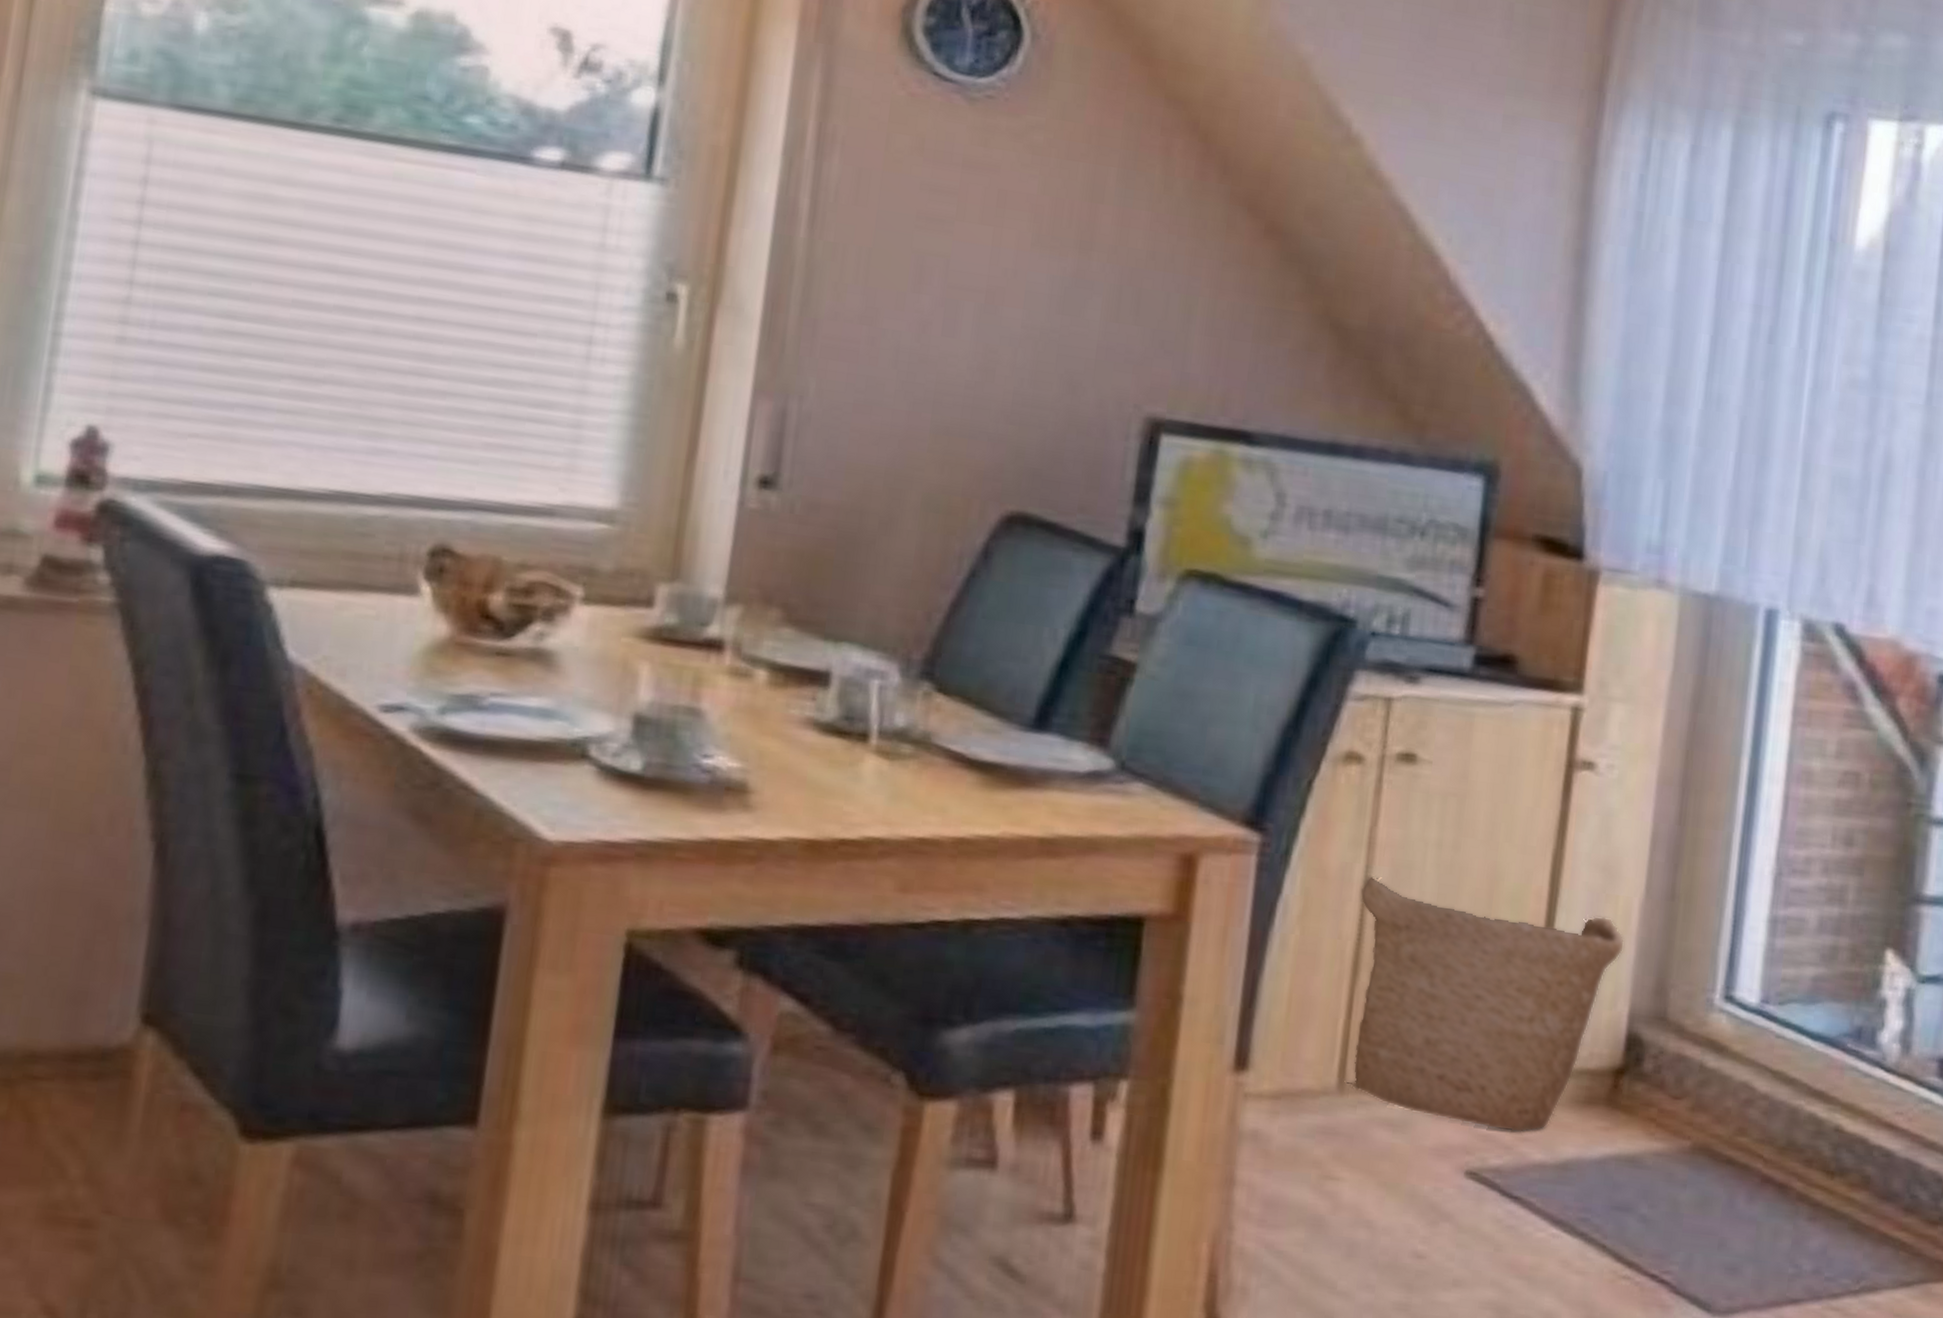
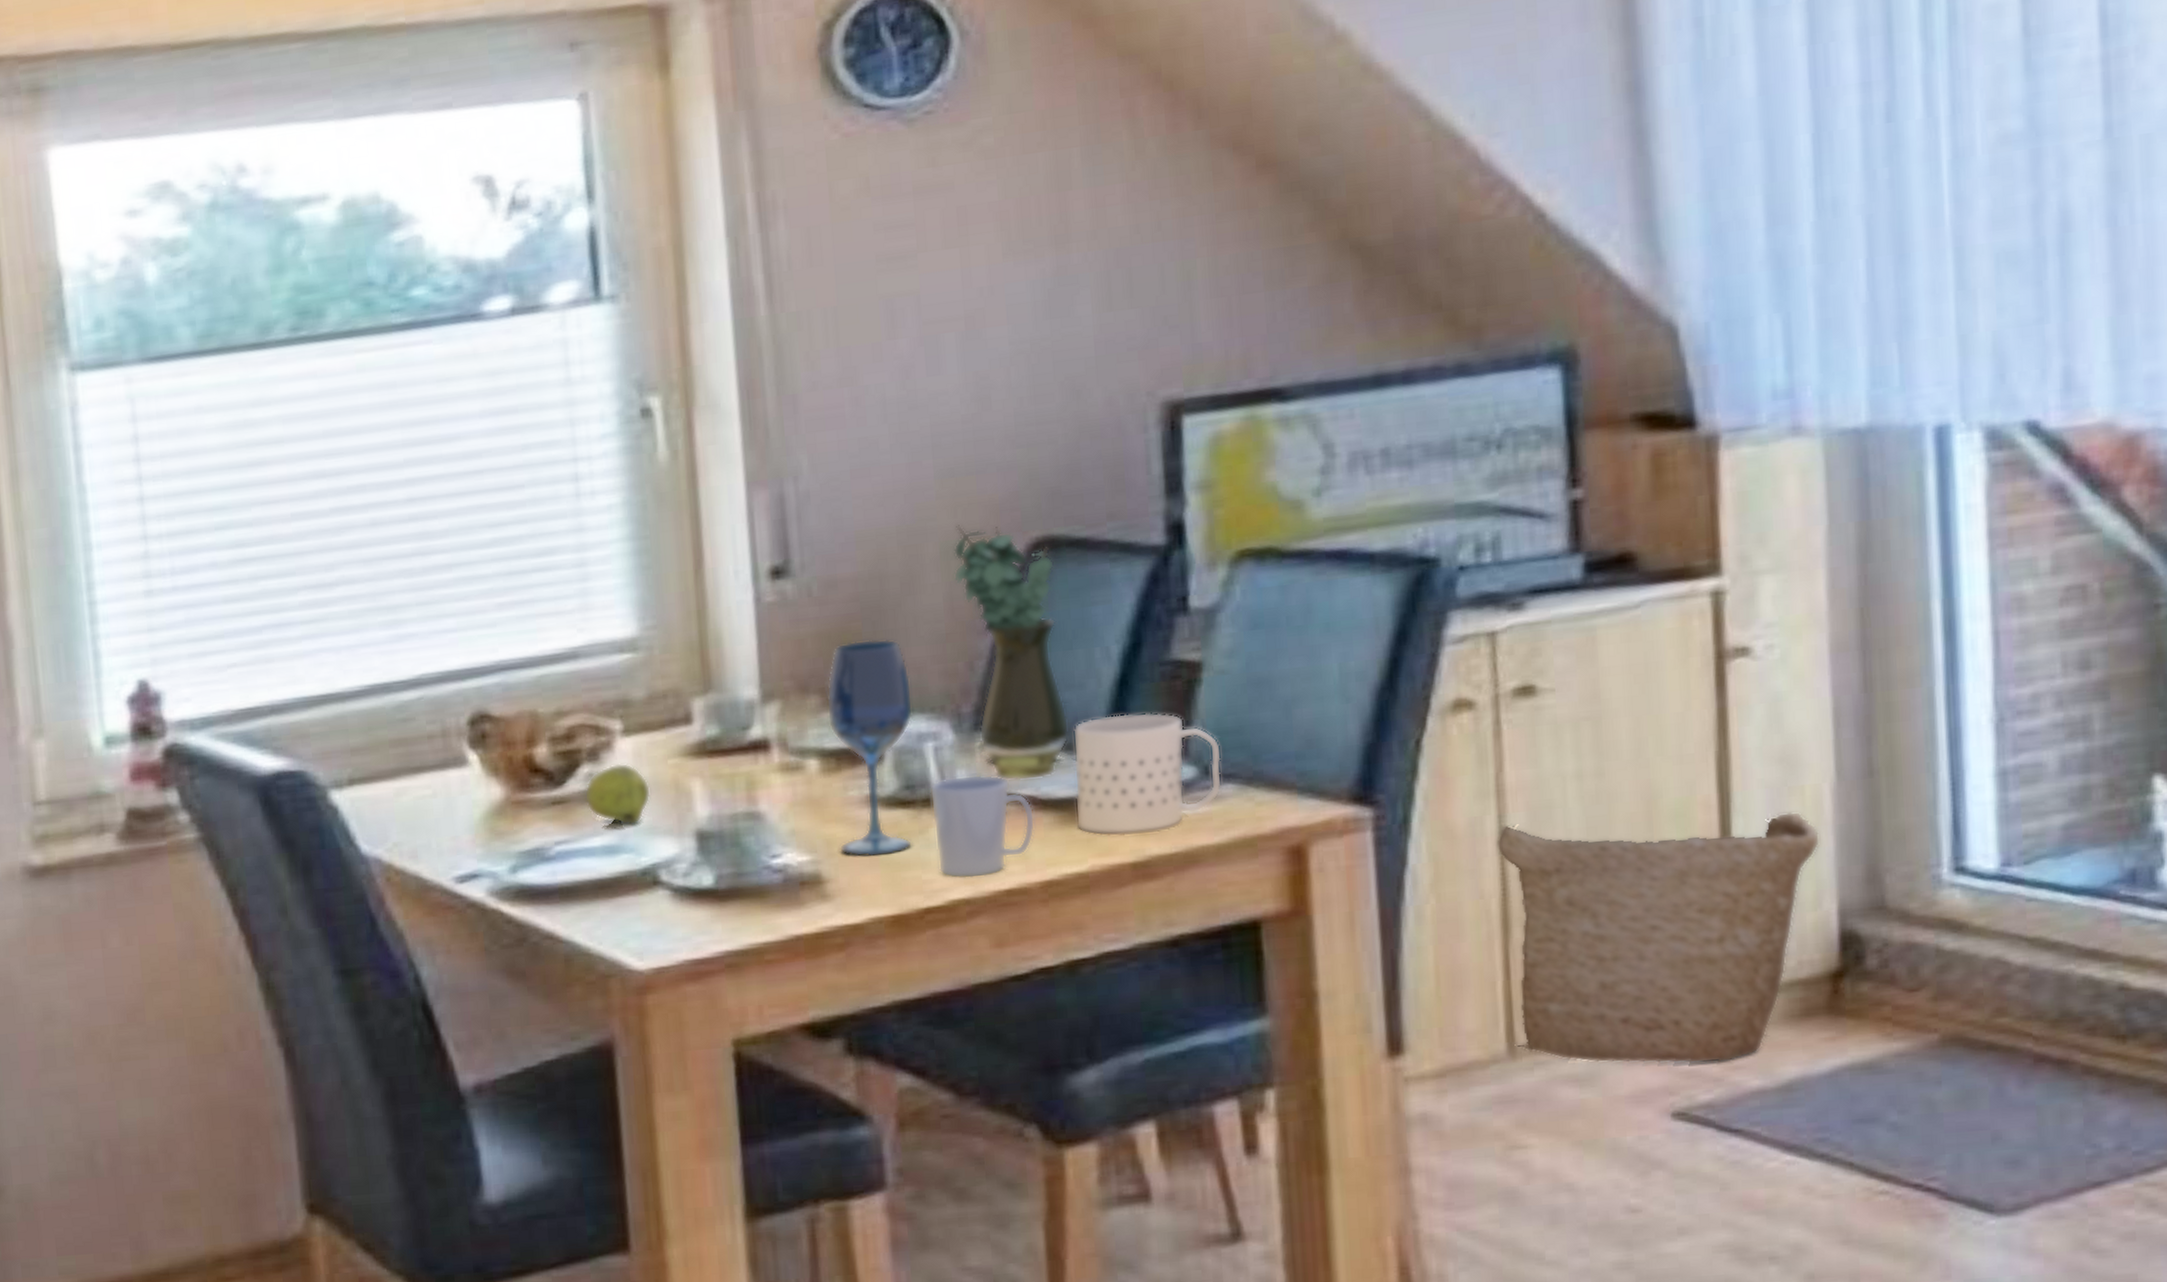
fruit: none [530,628,598,694] -> present [584,762,651,830]
wineglass: none [771,565,871,780] -> present [826,639,913,857]
mug: none [860,717,960,822] -> present [930,774,1036,879]
vase: none [923,481,1023,739] -> present [953,525,1070,781]
mug: none [996,692,1140,815] -> present [1072,712,1222,837]

